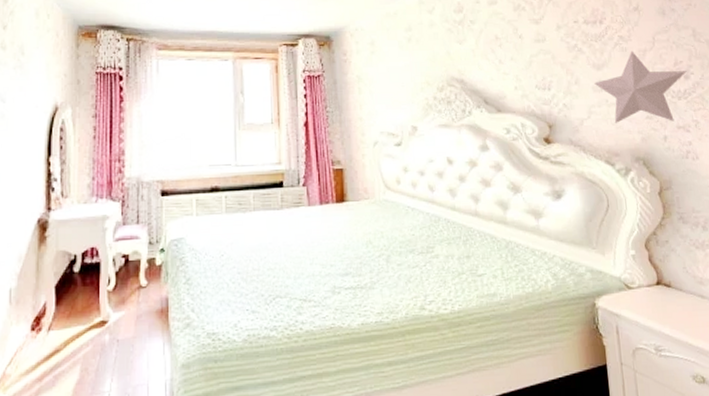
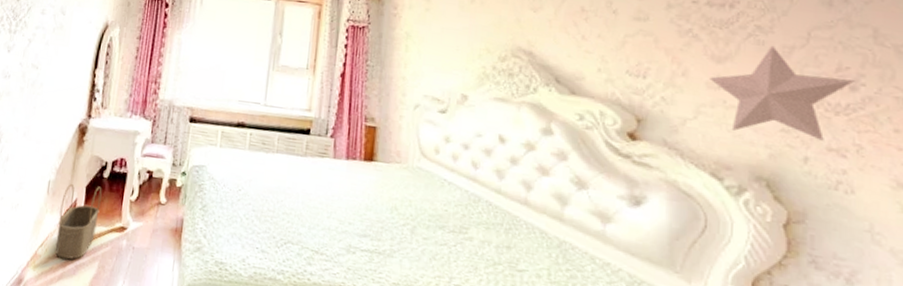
wicker basket: none [27,283,74,372] -> present [55,184,102,260]

